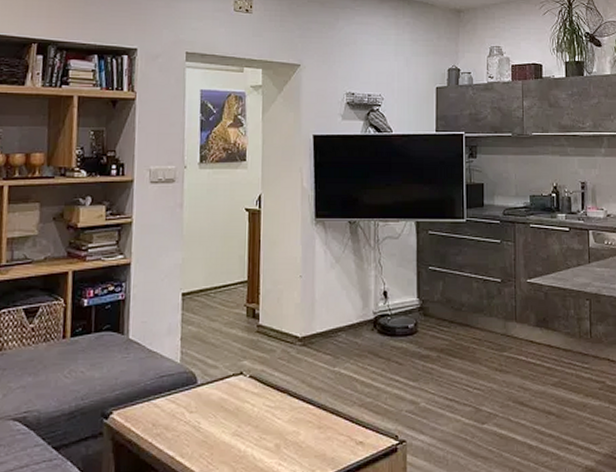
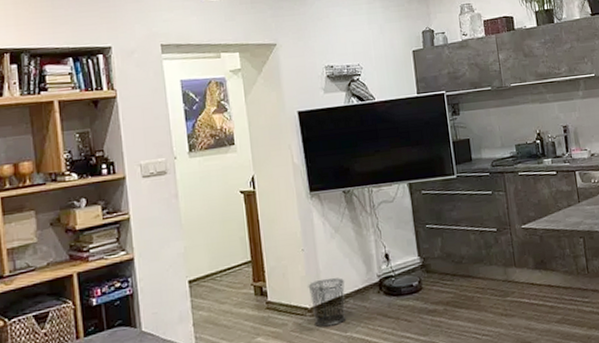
waste bin: none [301,308,338,358] -> present [308,278,347,327]

